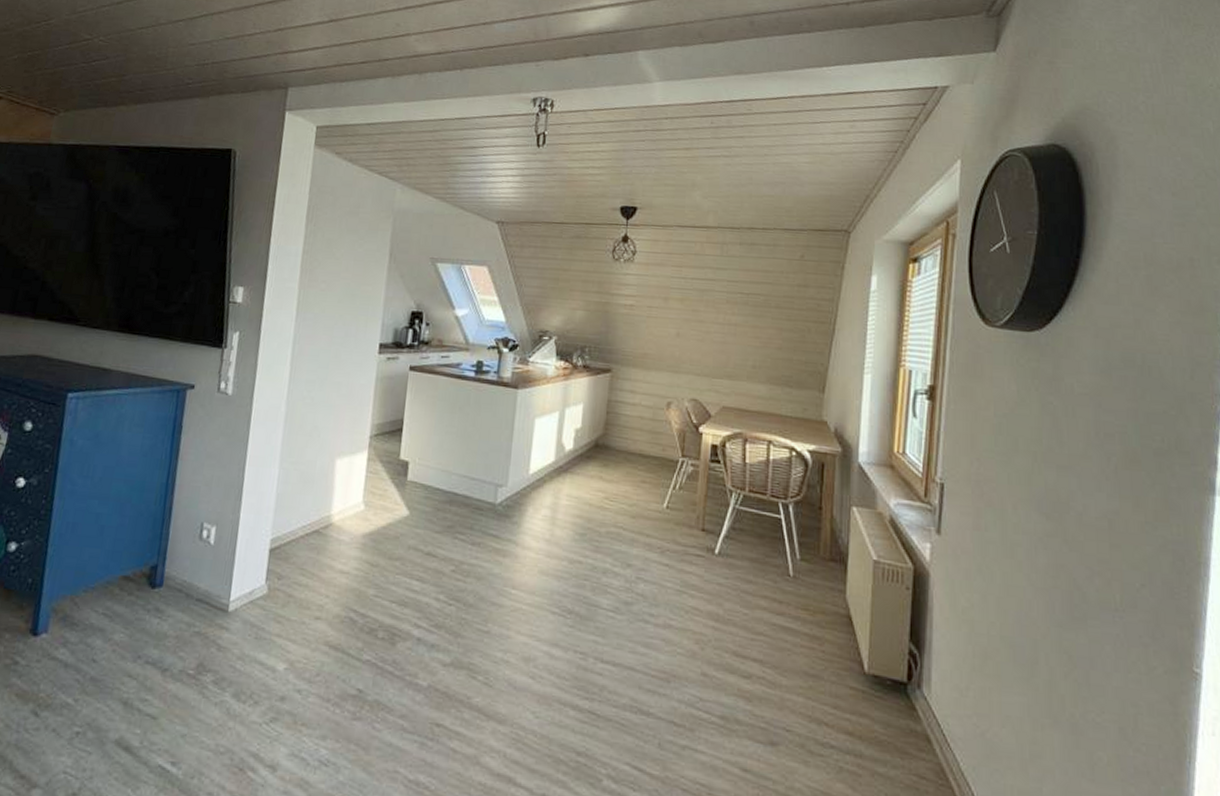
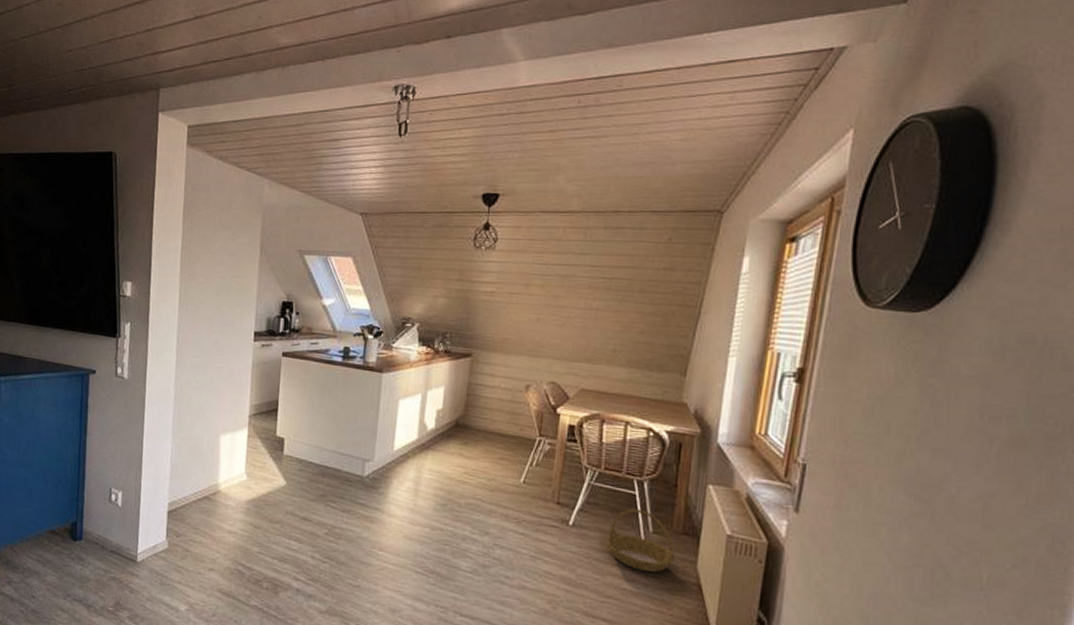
basket: none [753,534,824,604] -> present [606,508,675,572]

